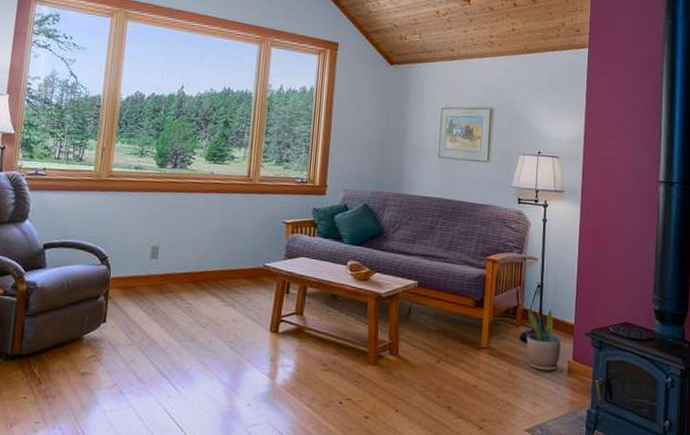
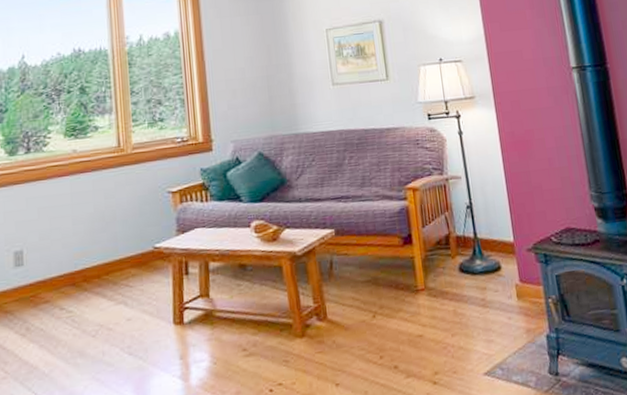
potted plant: present [526,308,561,372] -> none [461,230,506,302]

